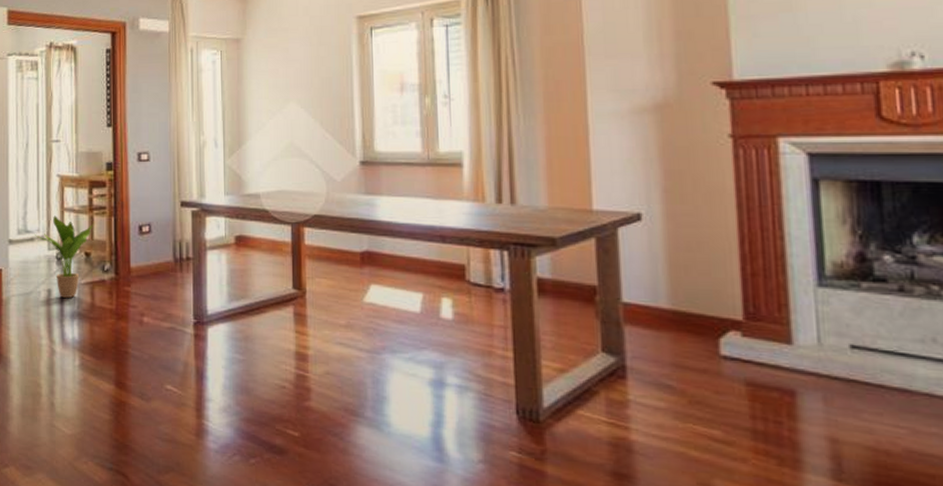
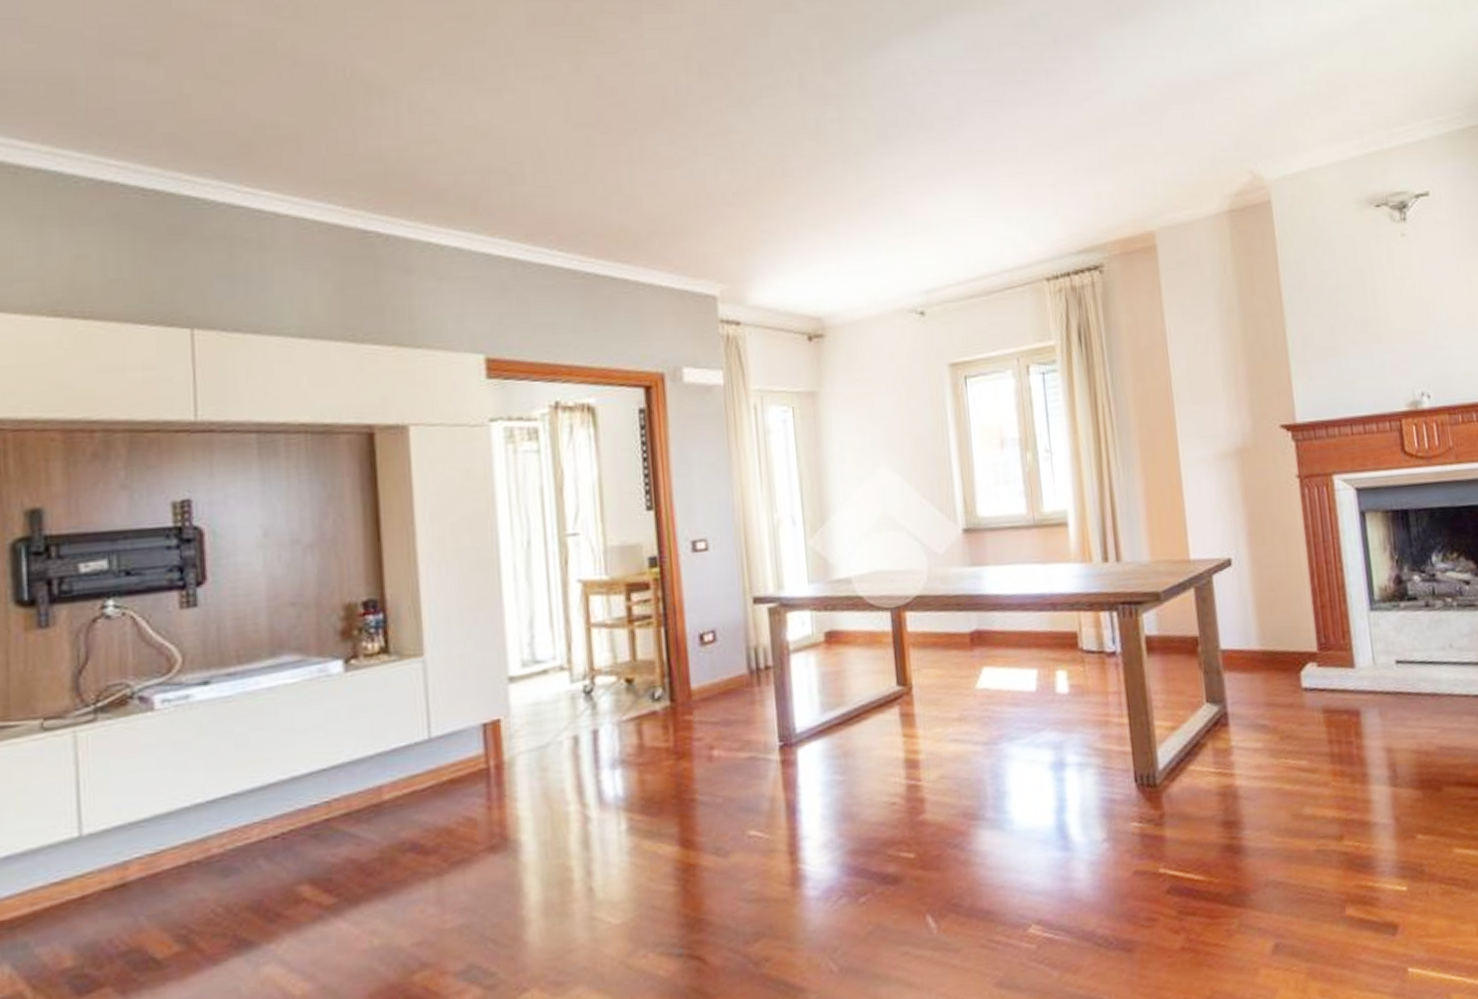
potted plant: present [35,215,94,298] -> none [549,635,636,744]

